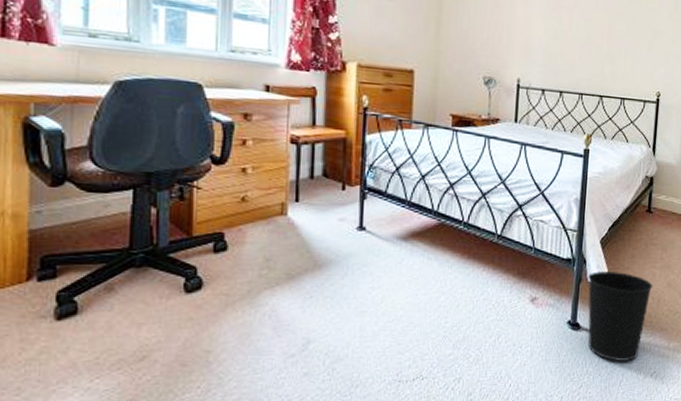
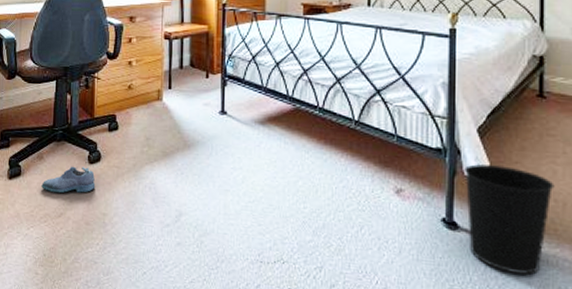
shoe: none [112,297,195,332] -> present [41,166,96,193]

